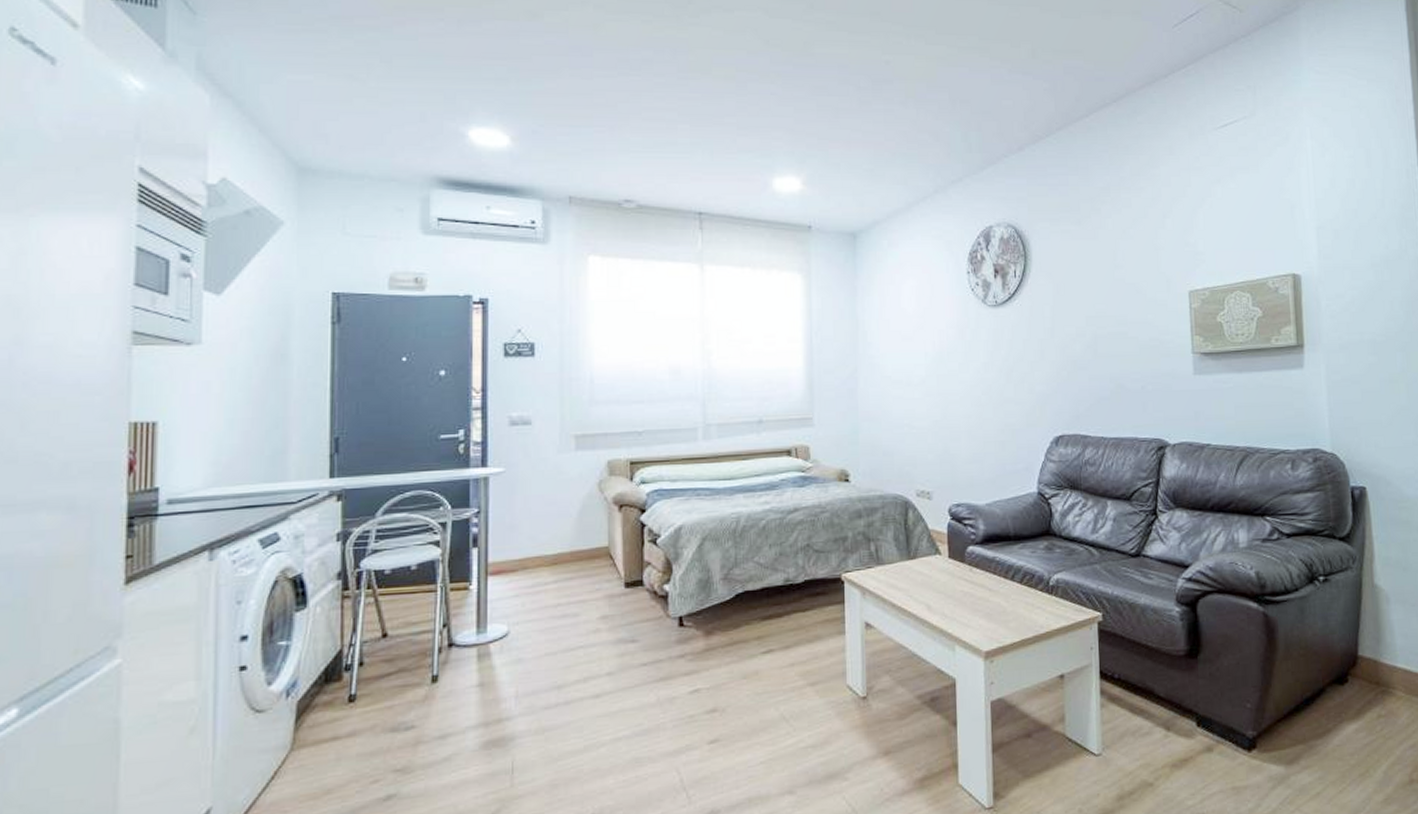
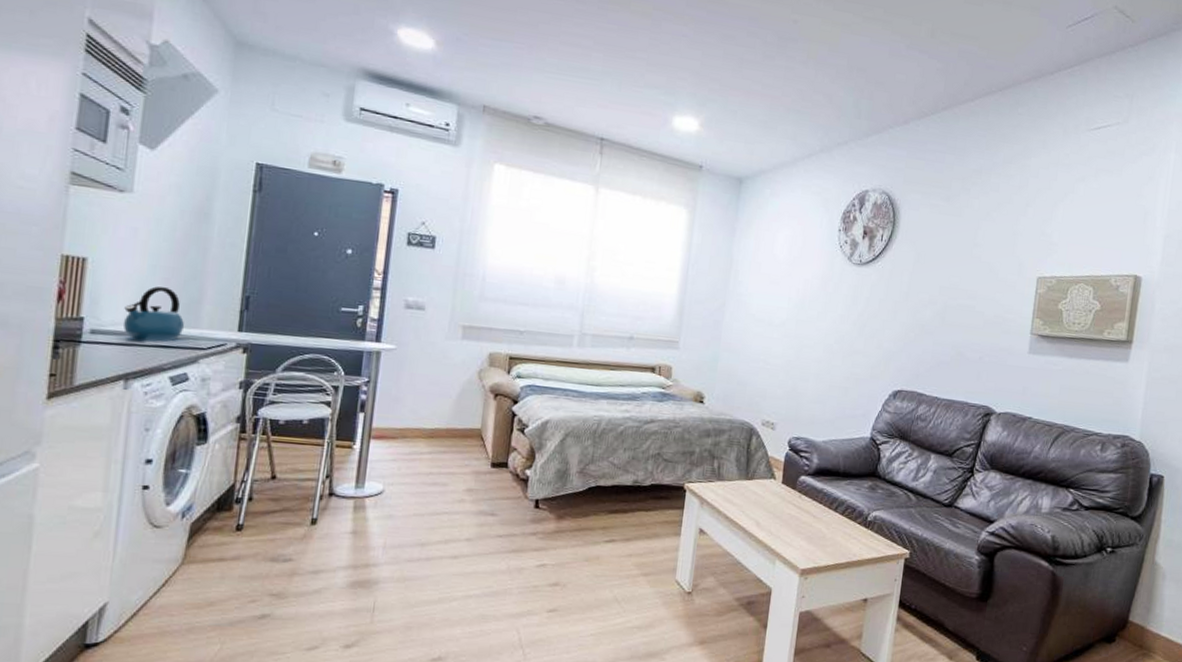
kettle: none [202,441,271,504] -> present [122,286,185,342]

